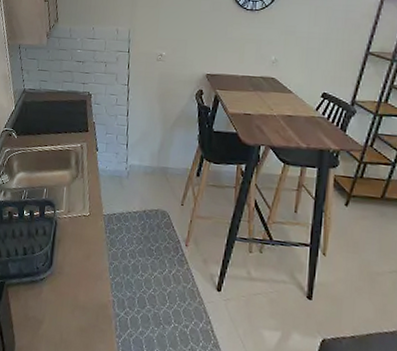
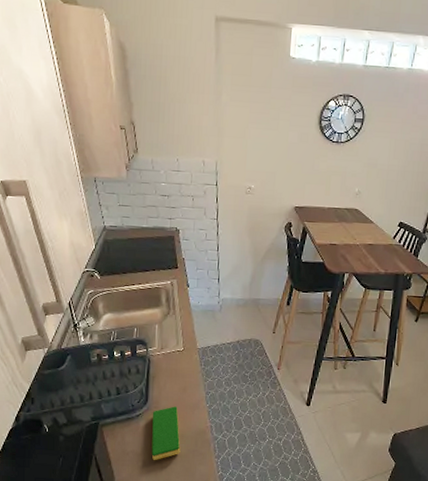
dish sponge: none [52,273,81,331] -> present [151,406,181,461]

